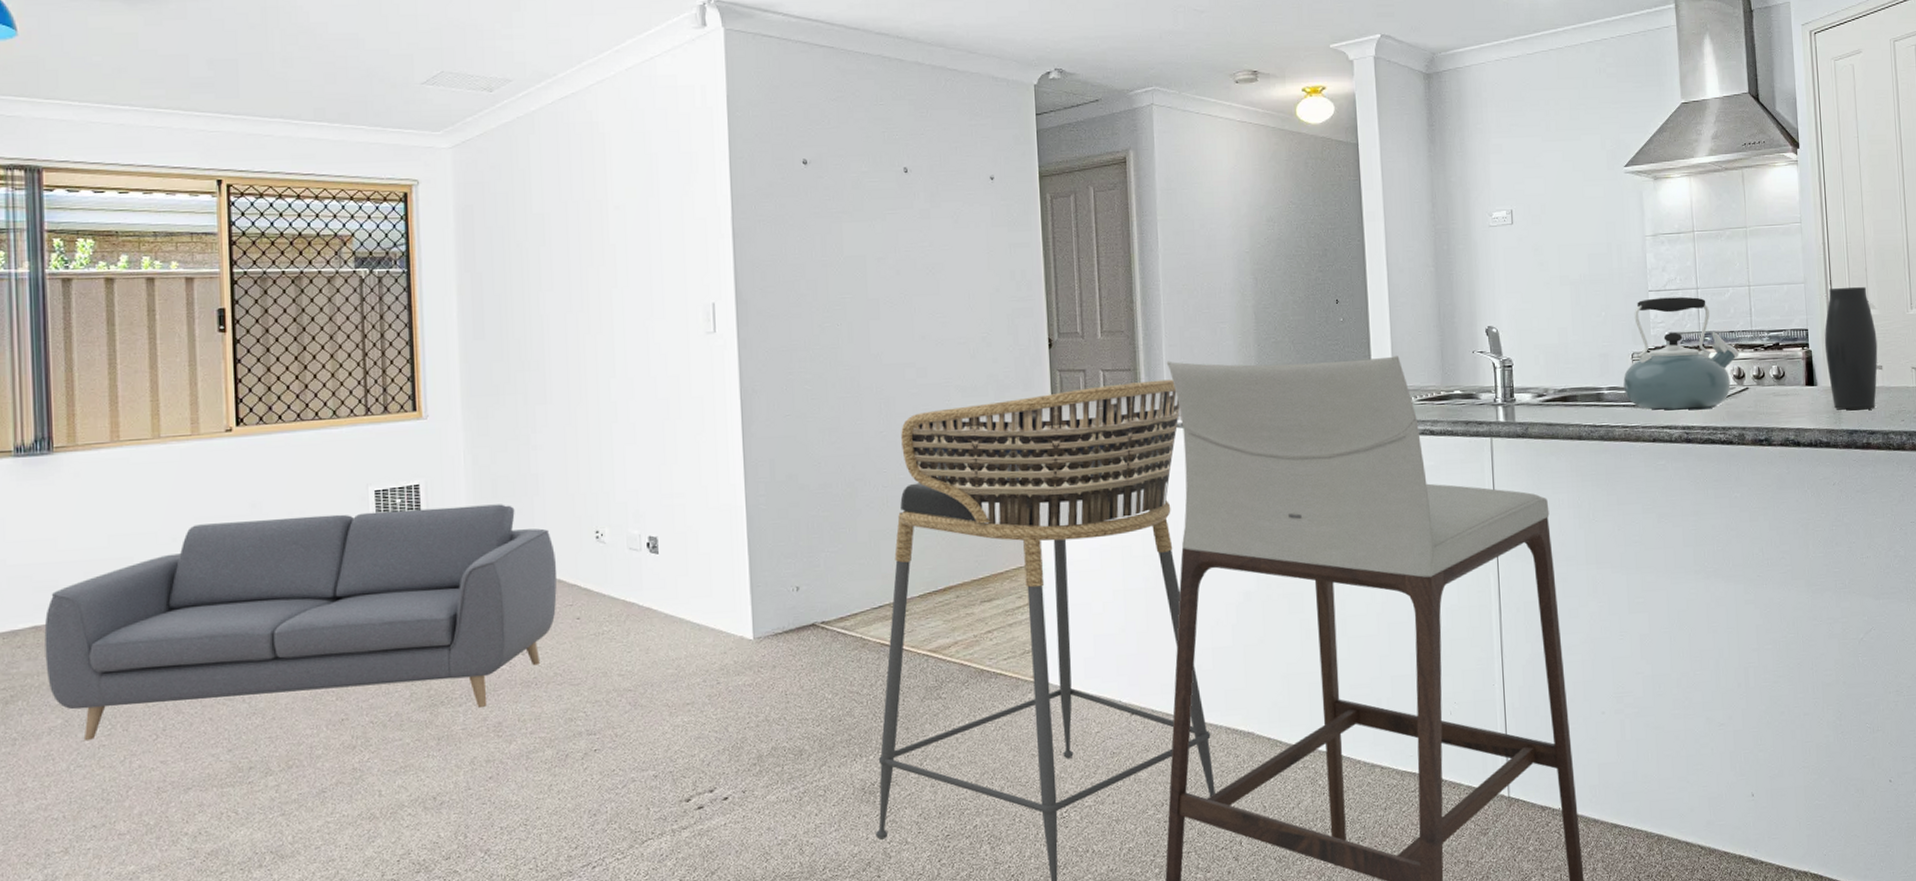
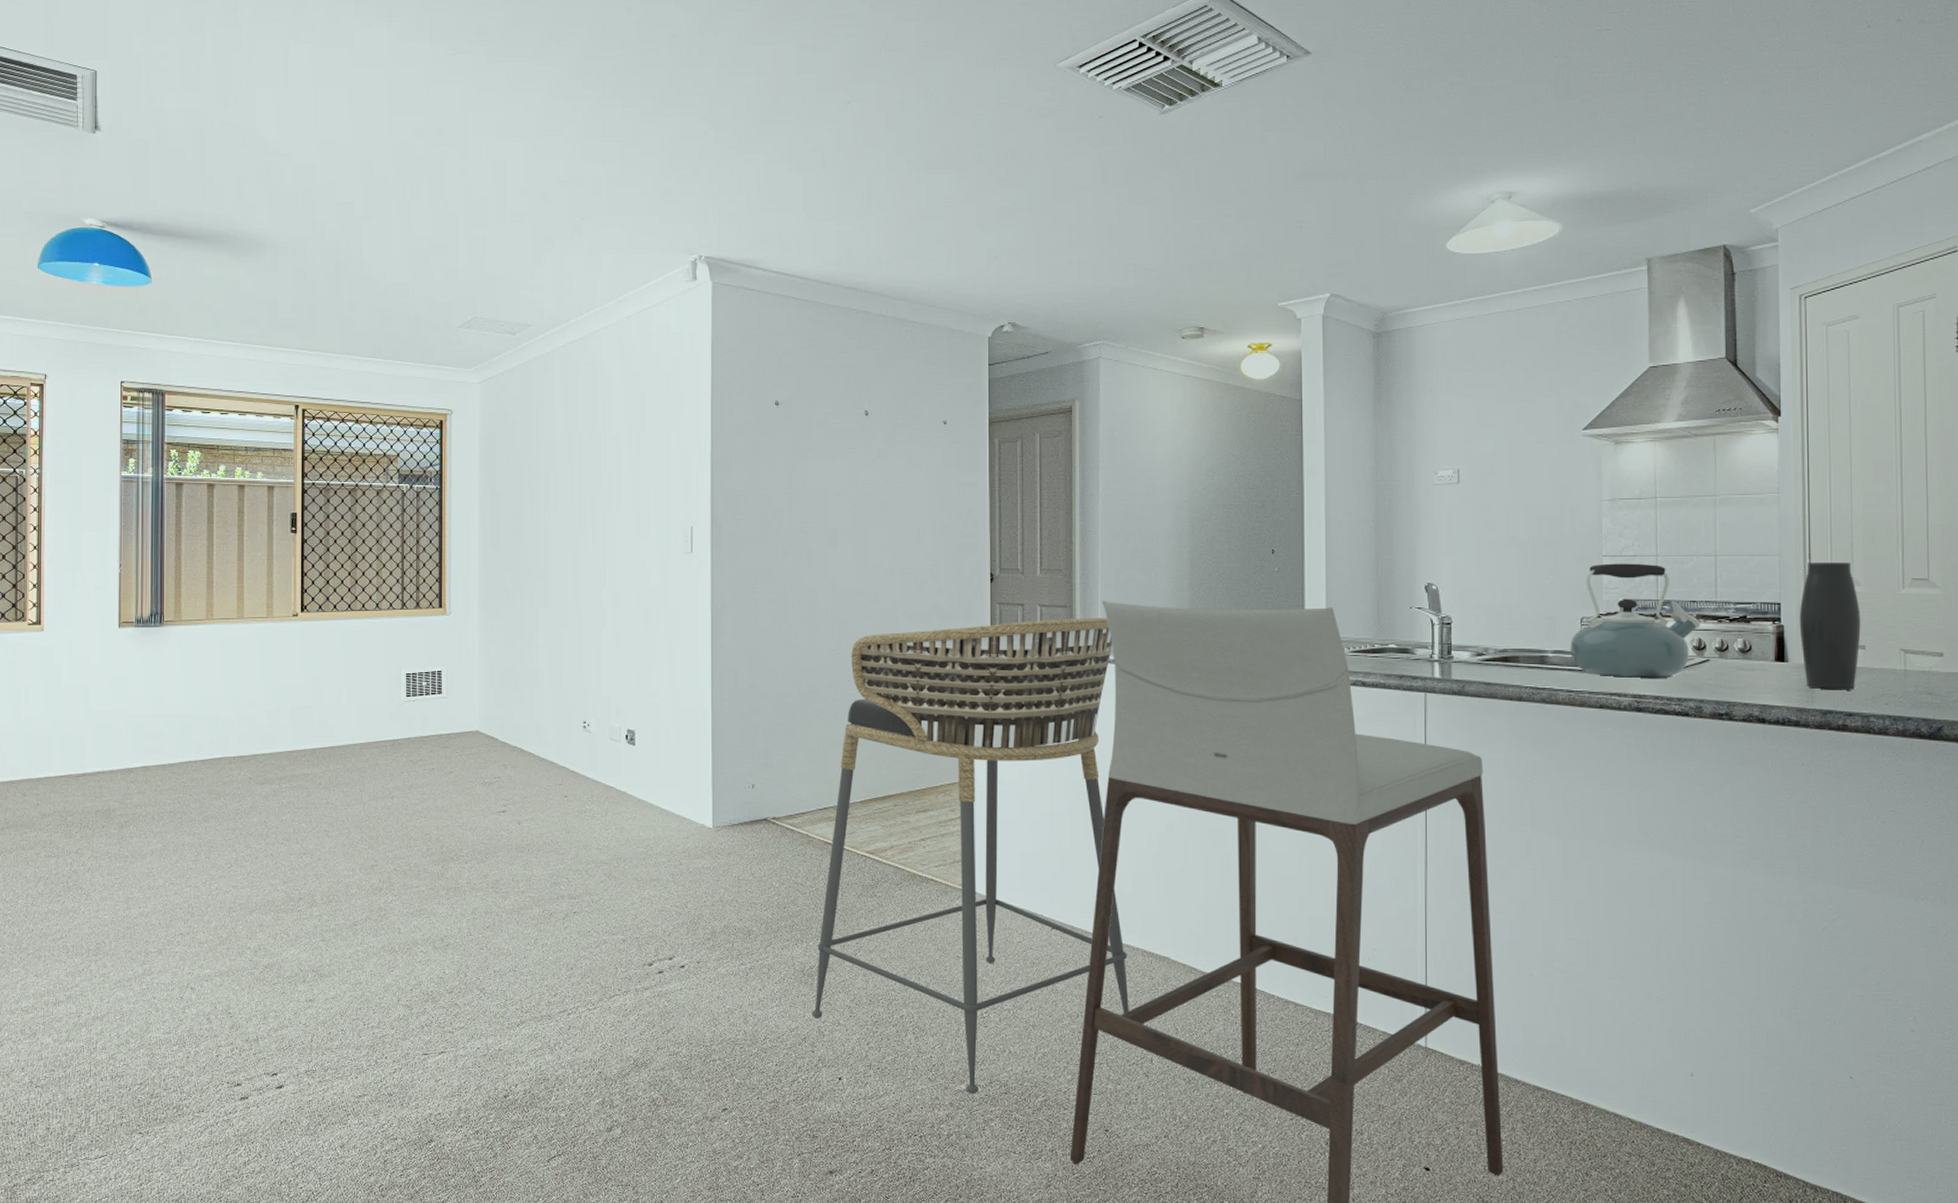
sofa: present [44,504,558,740] -> none [151,691,550,866]

